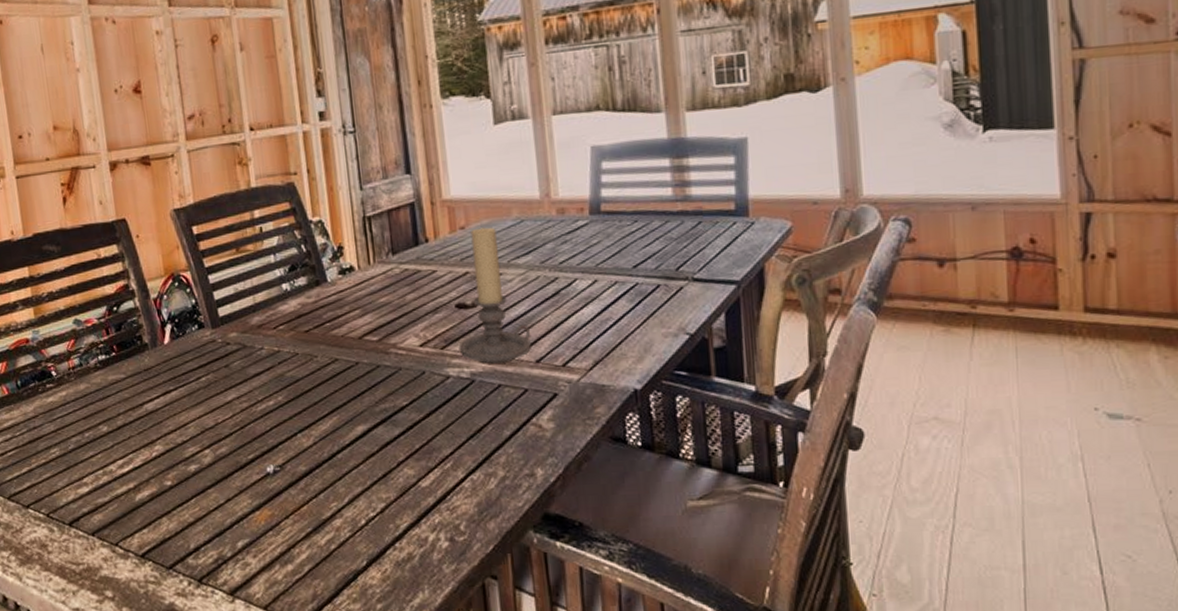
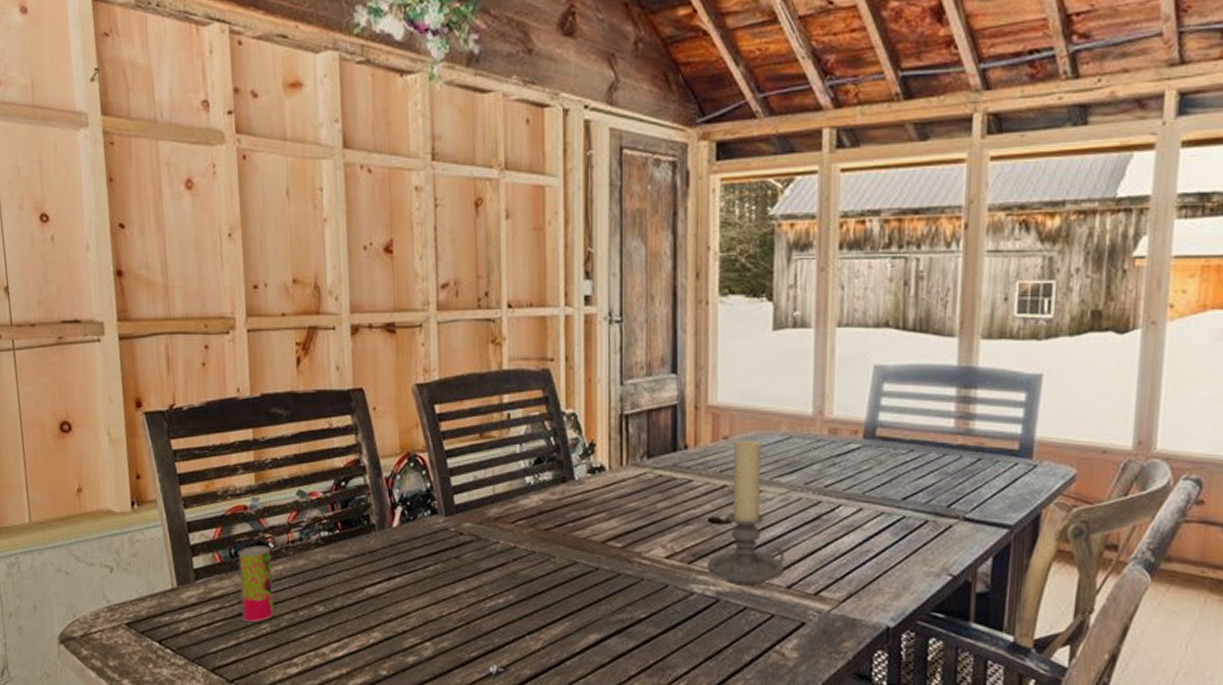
beverage can: none [24,374,63,449] -> present [238,545,275,623]

